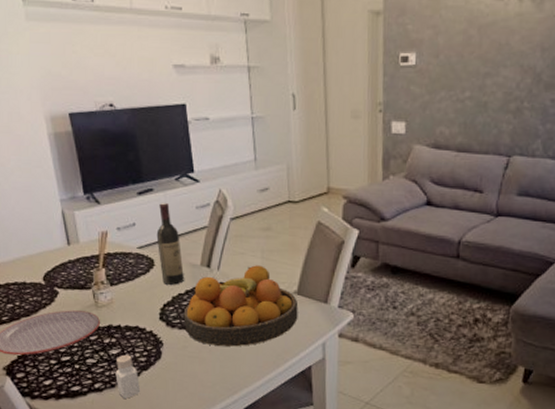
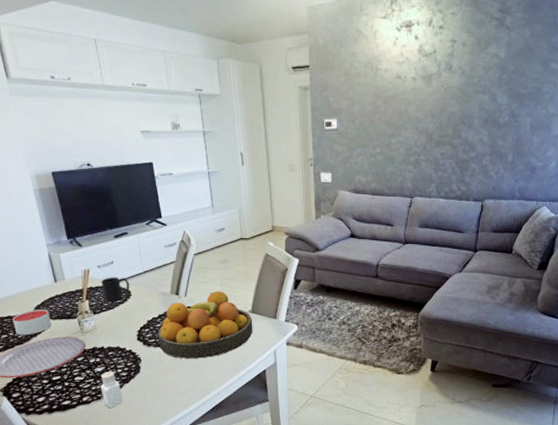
candle: none [20,276,63,307] -> present [13,309,52,336]
mug: none [121,241,154,272] -> present [101,277,130,302]
wine bottle: present [156,202,184,285] -> none [132,243,157,311]

